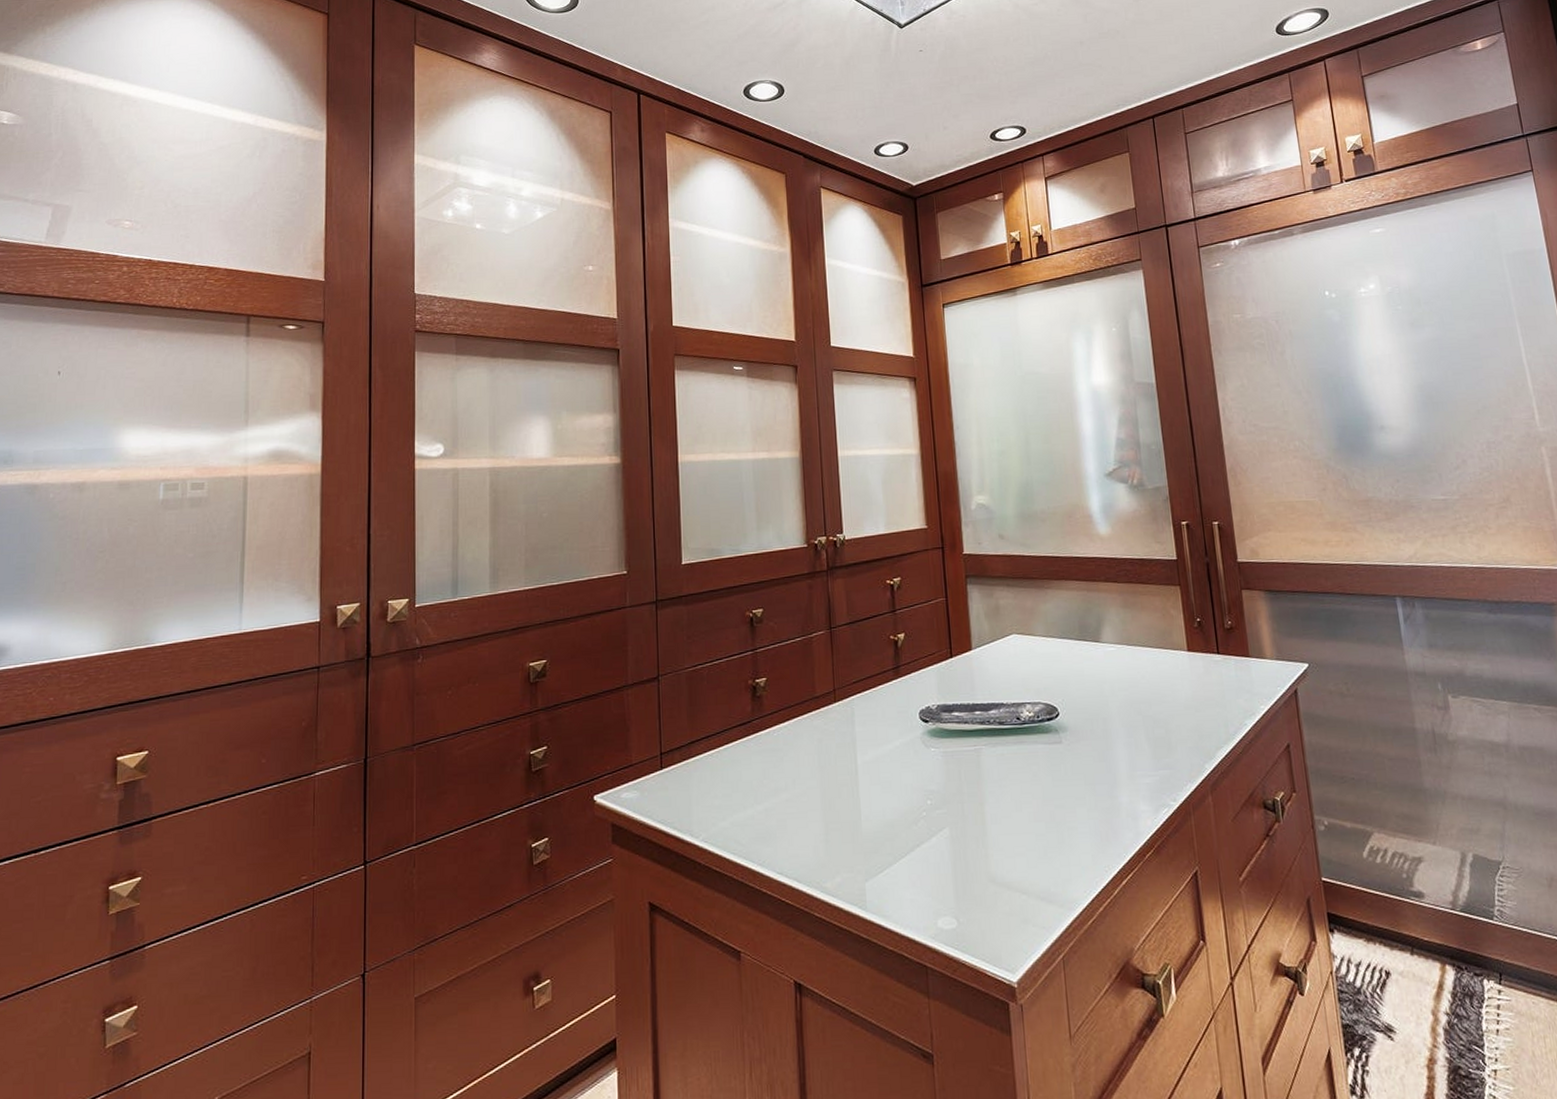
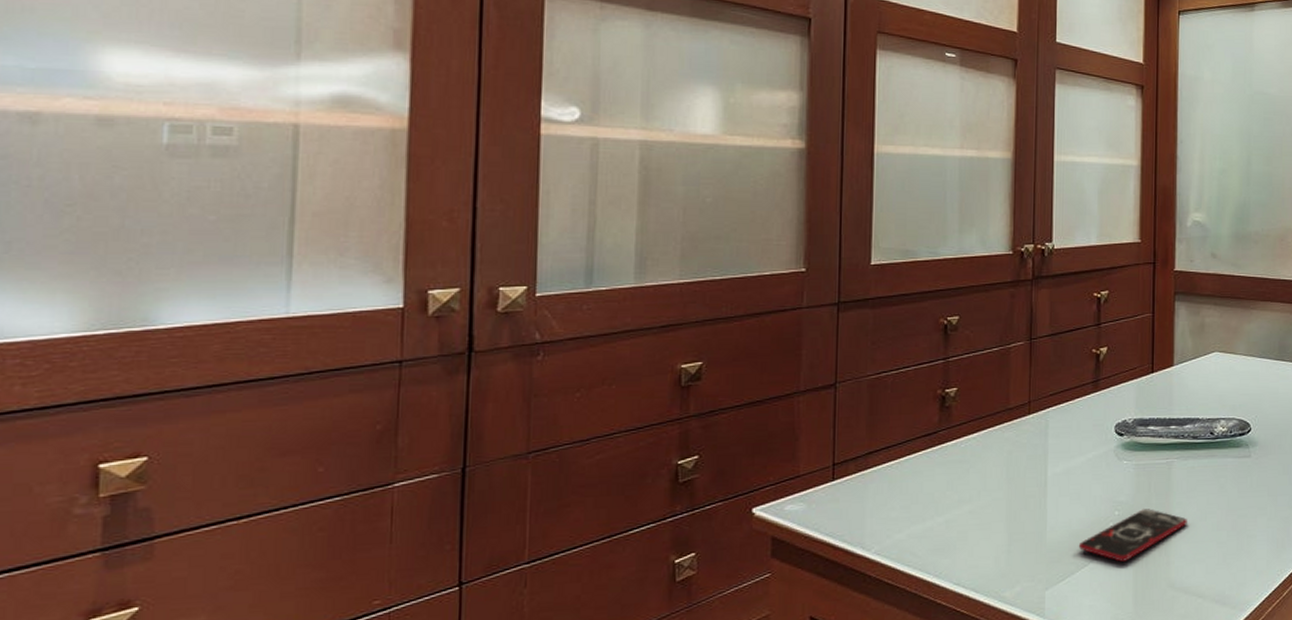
smartphone: none [893,798,1002,853] -> present [1078,509,1187,562]

